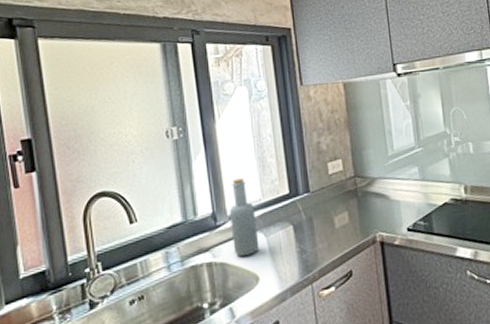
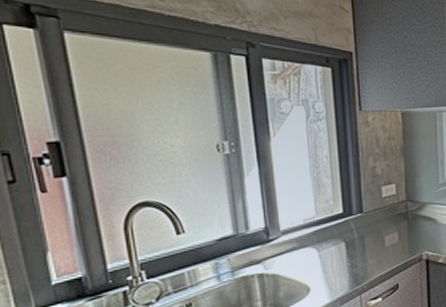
bottle: present [229,178,259,256] -> none [282,196,312,269]

